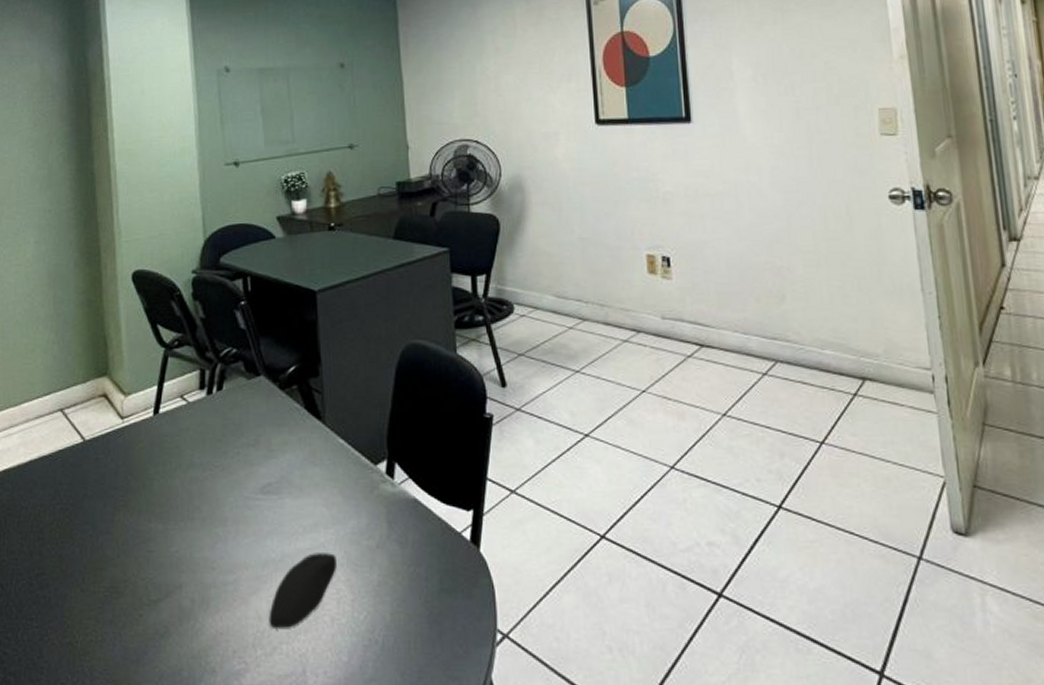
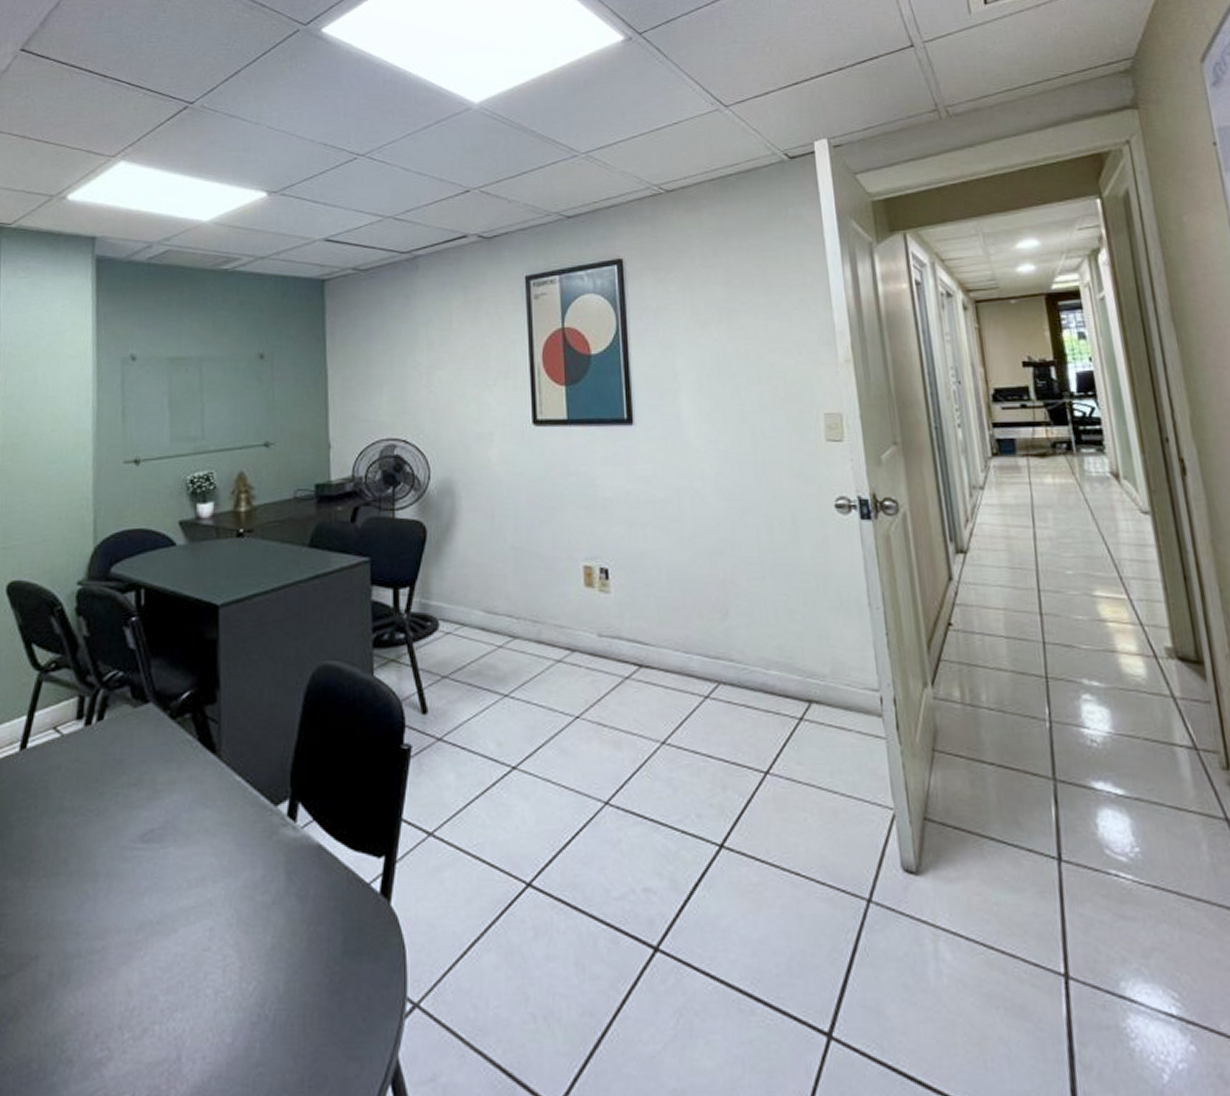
computer mouse: present [269,553,336,628] -> none [140,911,225,1005]

